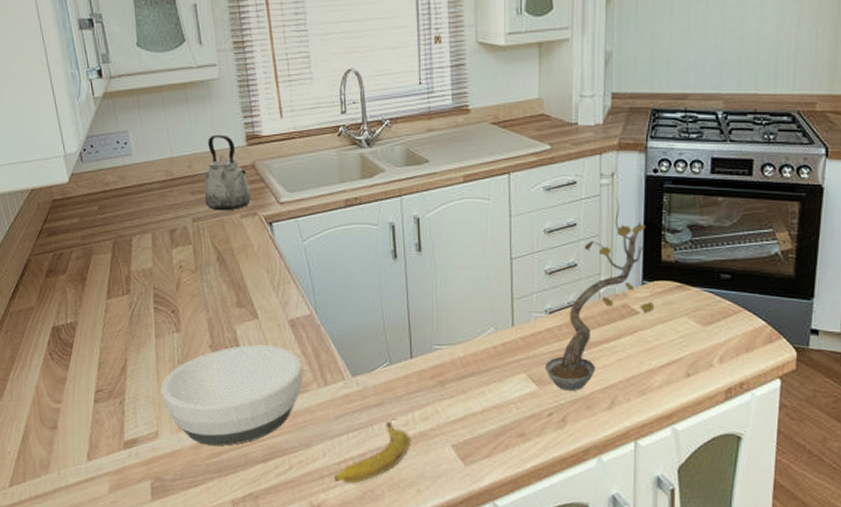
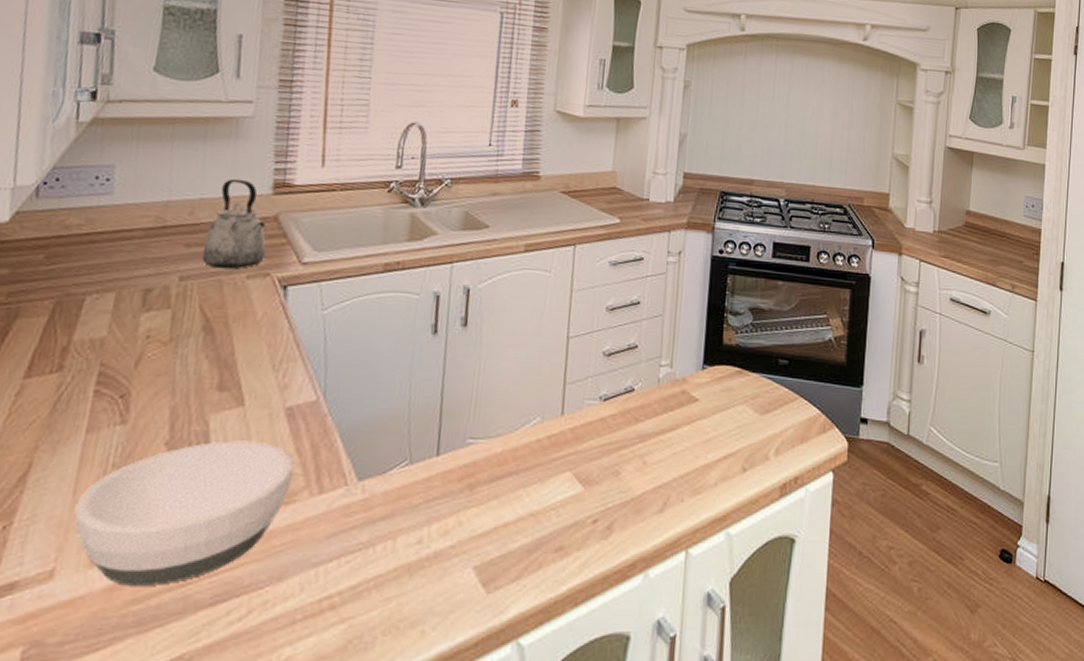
banana: present [334,418,410,483] -> none [309,534,422,629]
plant: present [544,199,655,391] -> none [593,278,714,491]

